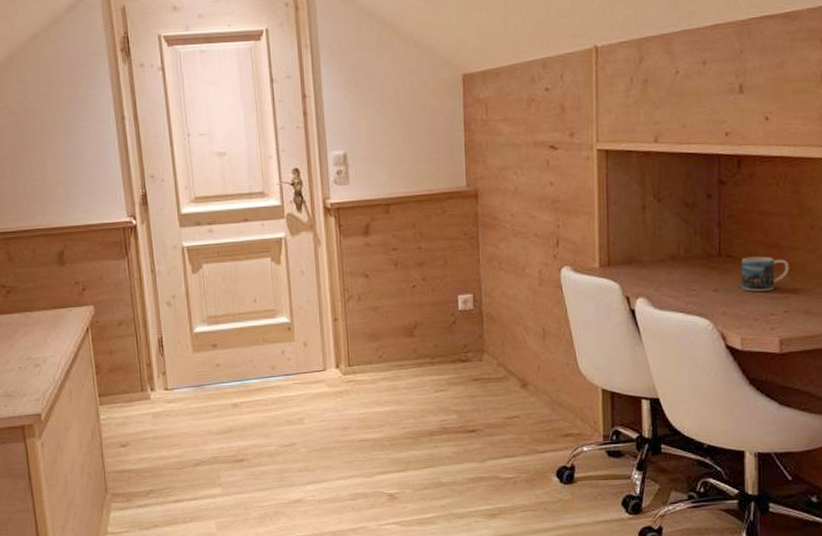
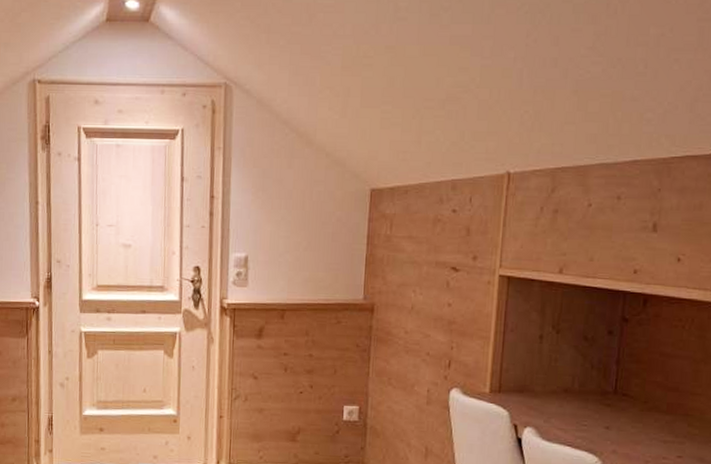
mug: present [741,256,789,292] -> none [634,397,687,434]

